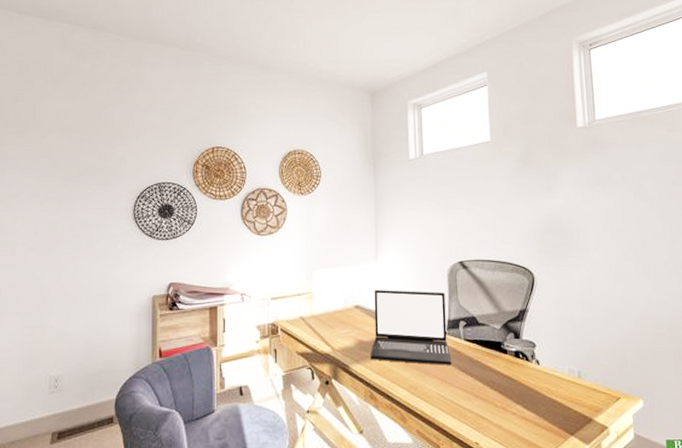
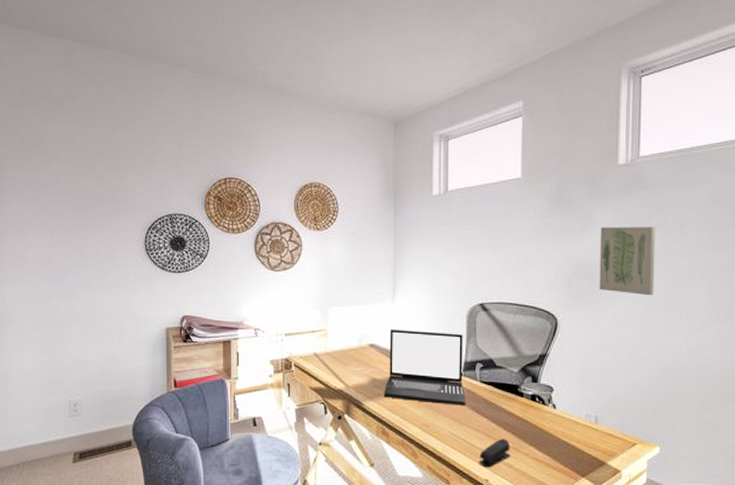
stapler: none [468,397,500,430] -> present [479,438,511,468]
wall art: none [566,183,622,249] -> present [599,227,655,296]

